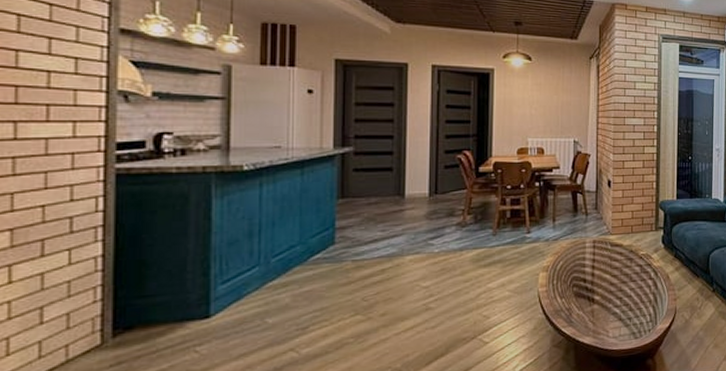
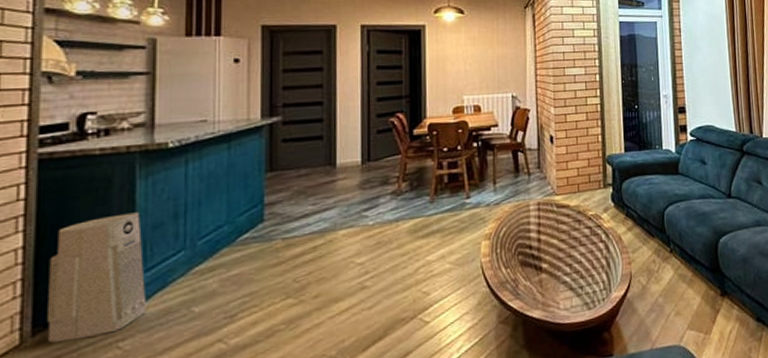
air purifier: none [127,229,223,345] -> present [47,212,147,344]

